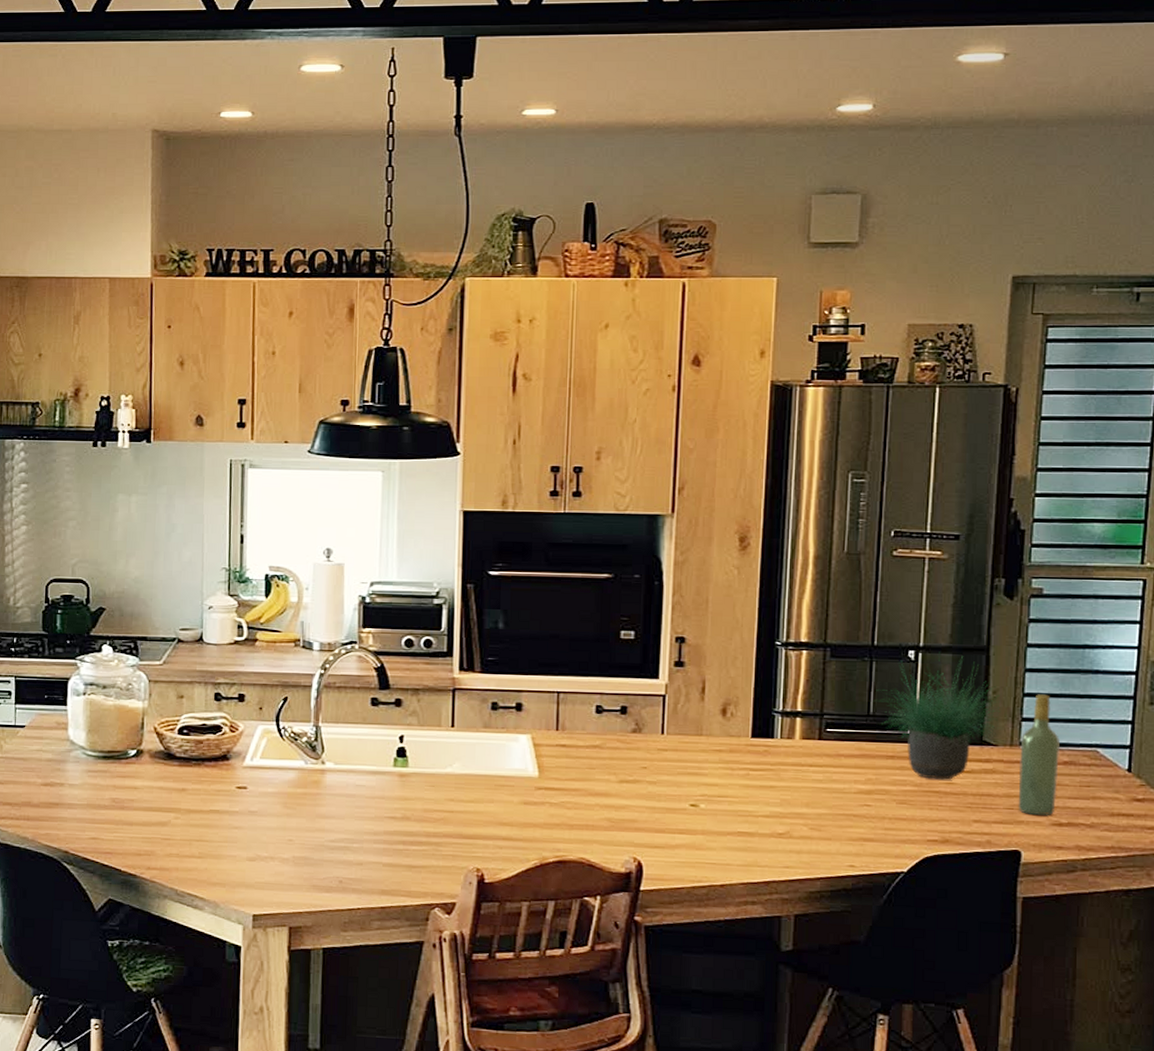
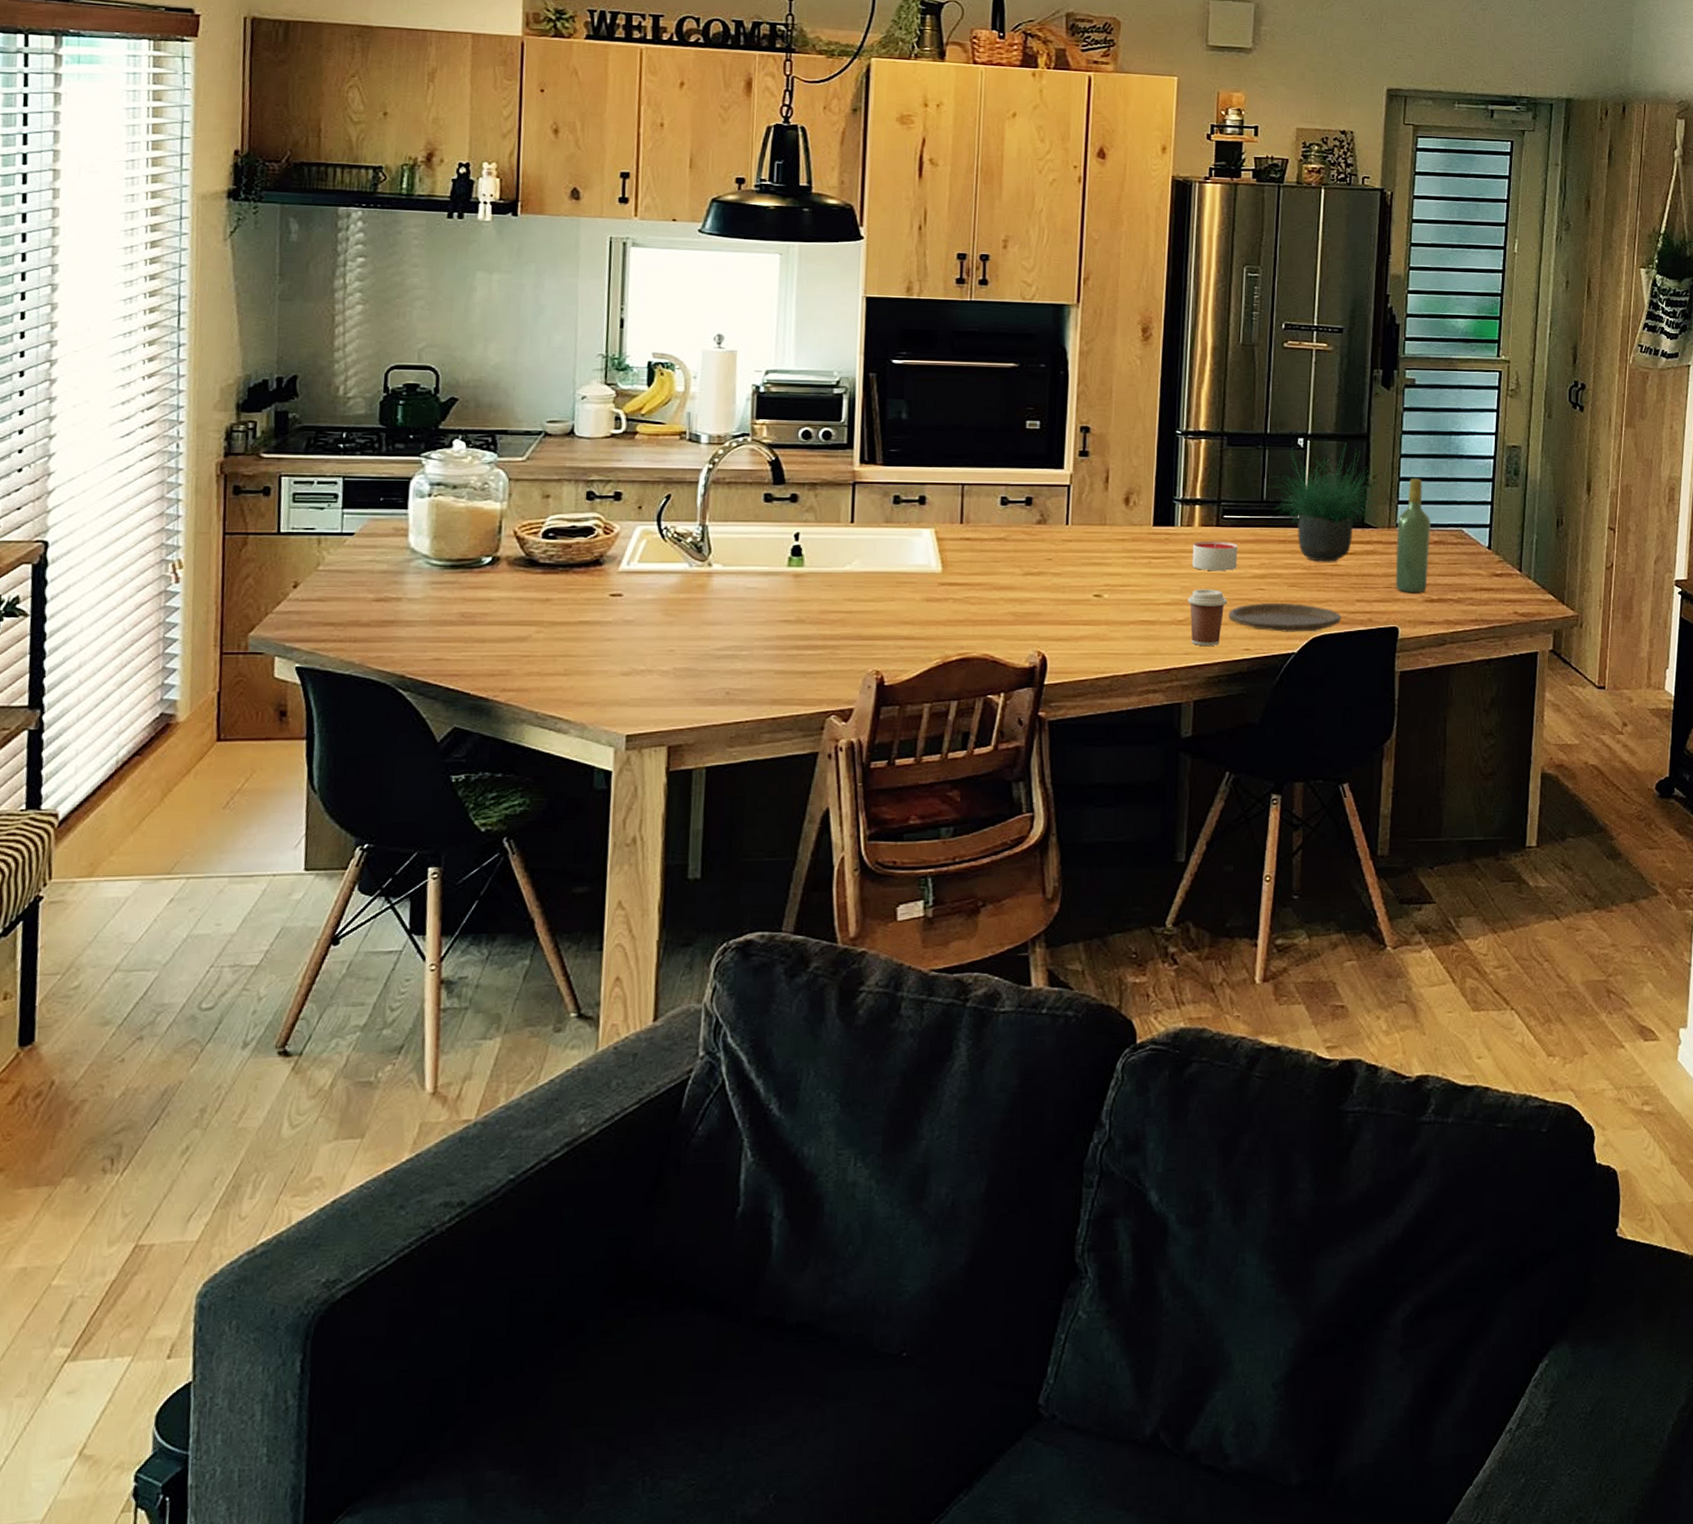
coffee cup: none [787,802,831,861] -> present [1187,589,1228,646]
candle: none [792,754,841,785] -> present [1192,540,1237,571]
plate: none [832,819,957,851] -> present [1228,602,1342,632]

